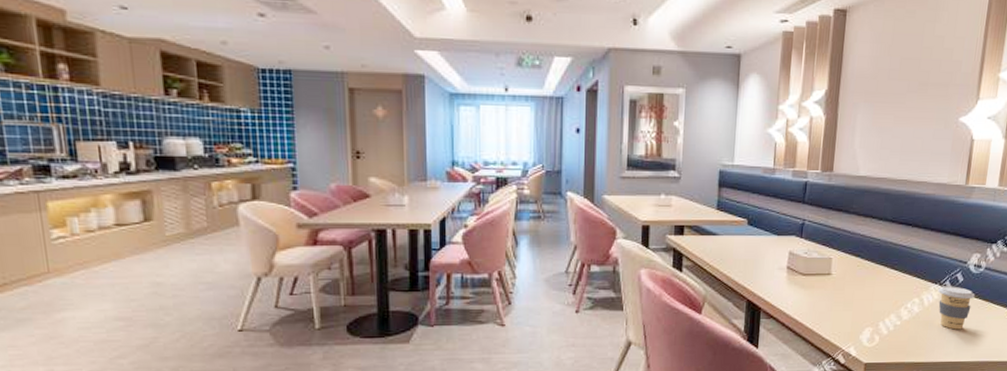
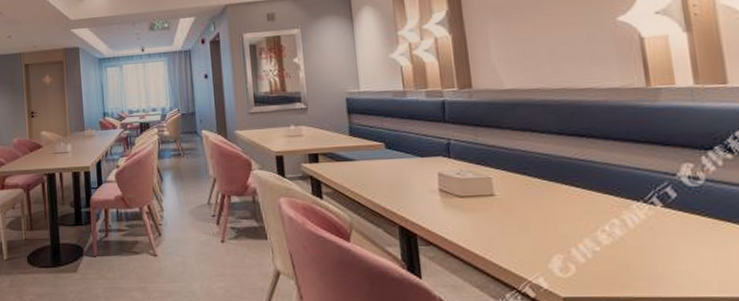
coffee cup: present [938,286,975,330] -> none [643,203,701,257]

